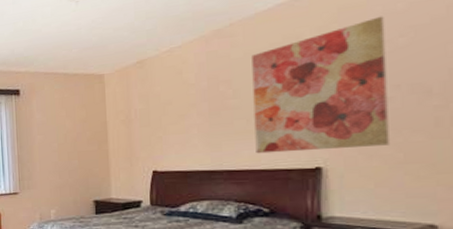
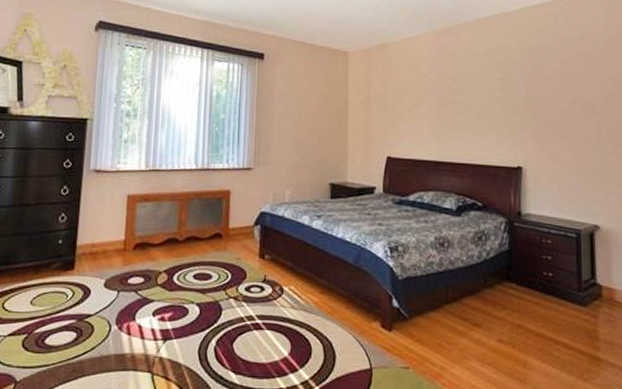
wall art: present [251,16,389,154] -> none [473,40,568,152]

